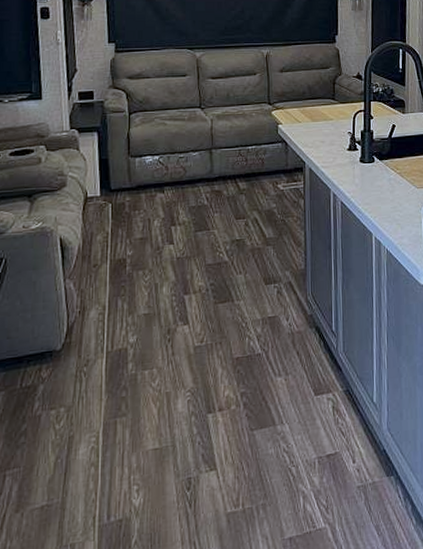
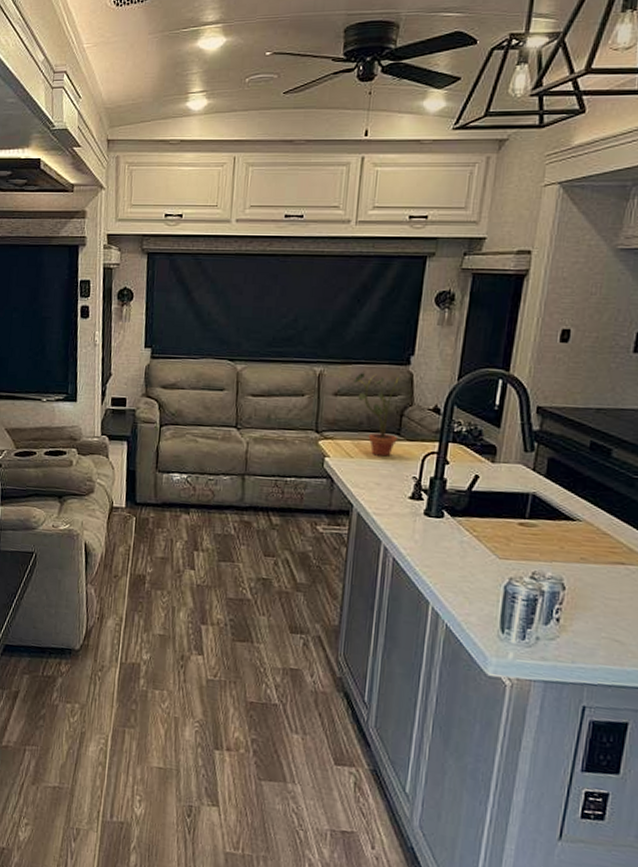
potted plant: none [294,51,340,119] -> present [353,372,412,457]

